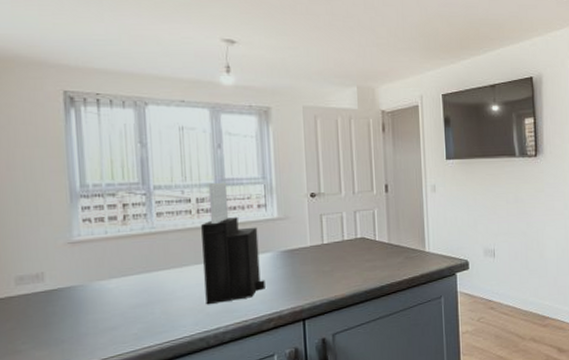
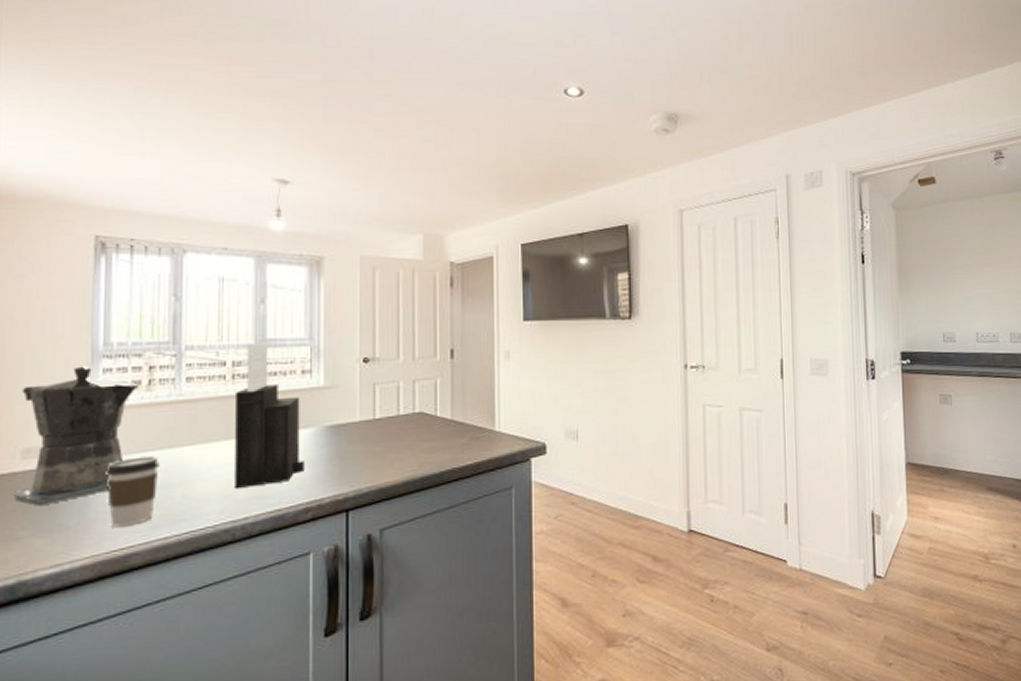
coffee maker: none [10,205,116,324] -> present [12,366,140,506]
coffee cup: none [92,279,139,339] -> present [106,456,160,527]

